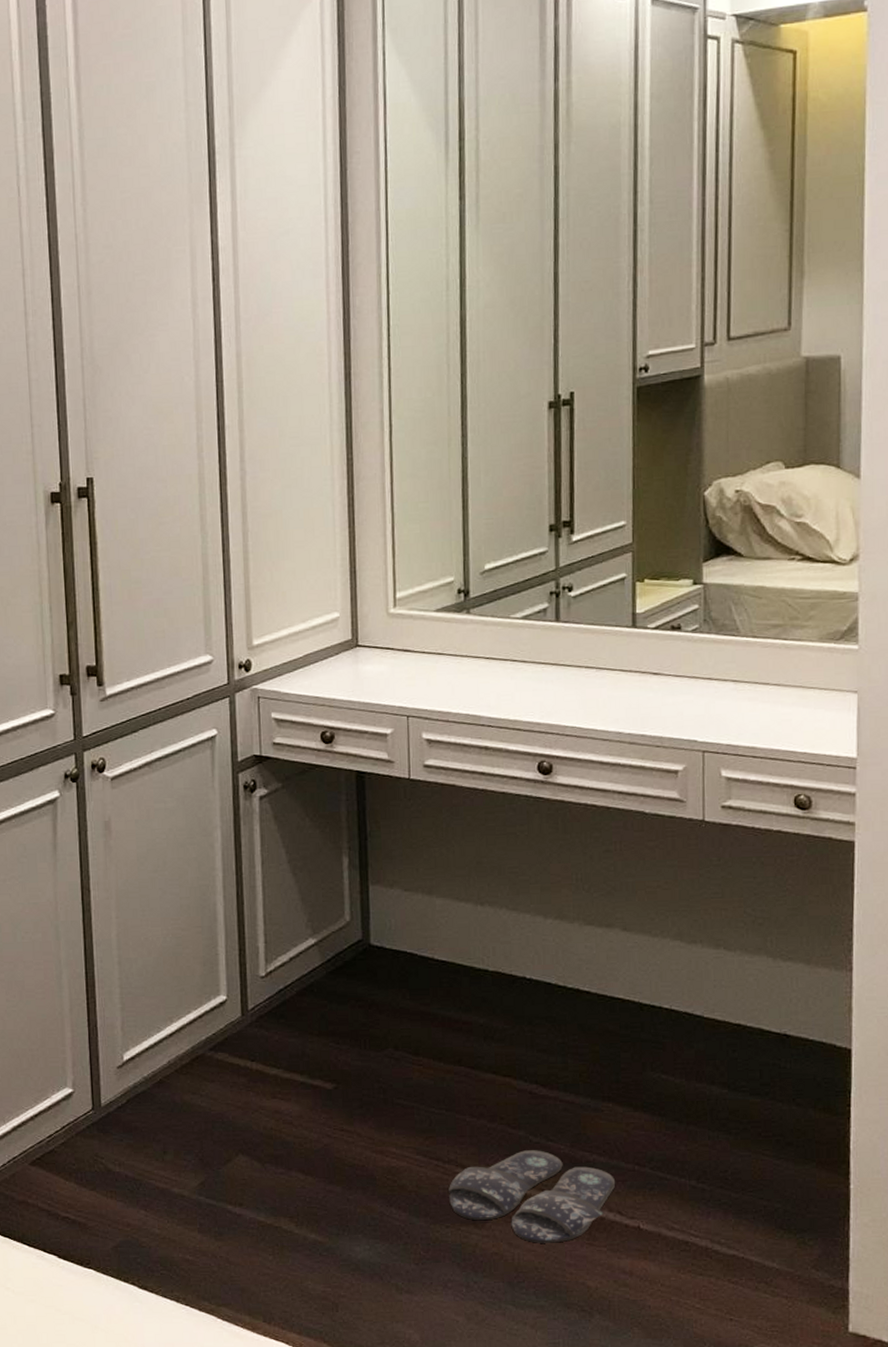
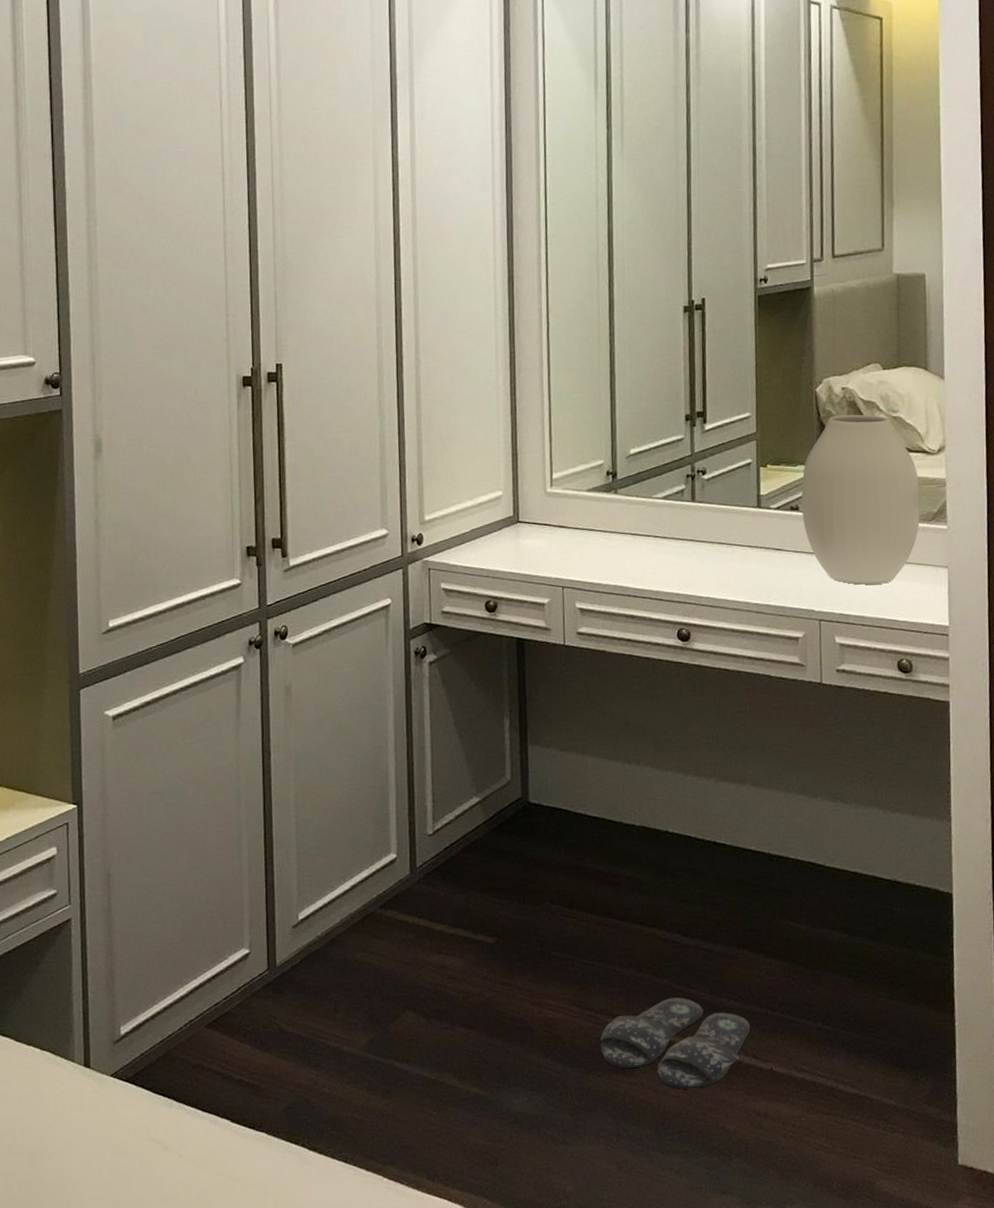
vase: none [684,520,828,712] -> present [801,414,921,585]

